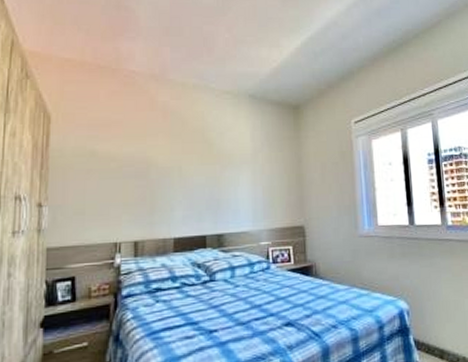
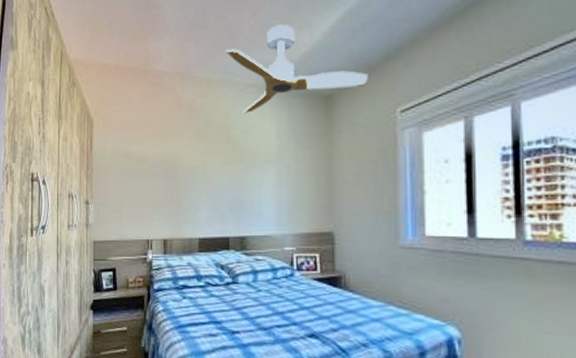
ceiling fan: none [201,41,328,117] -> present [225,24,368,113]

